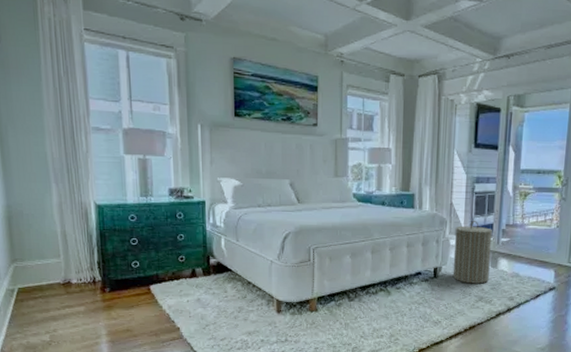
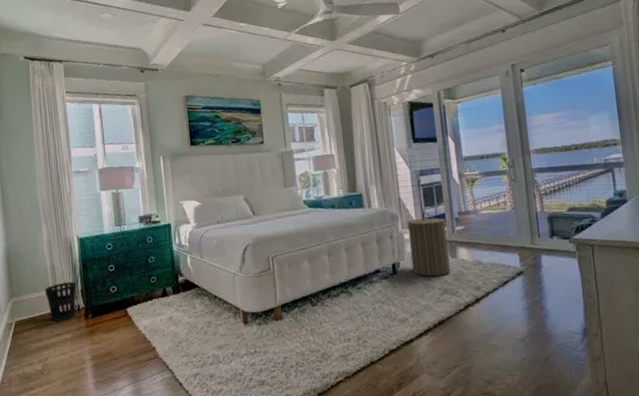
wastebasket: none [53,251,93,292] -> present [44,281,77,322]

